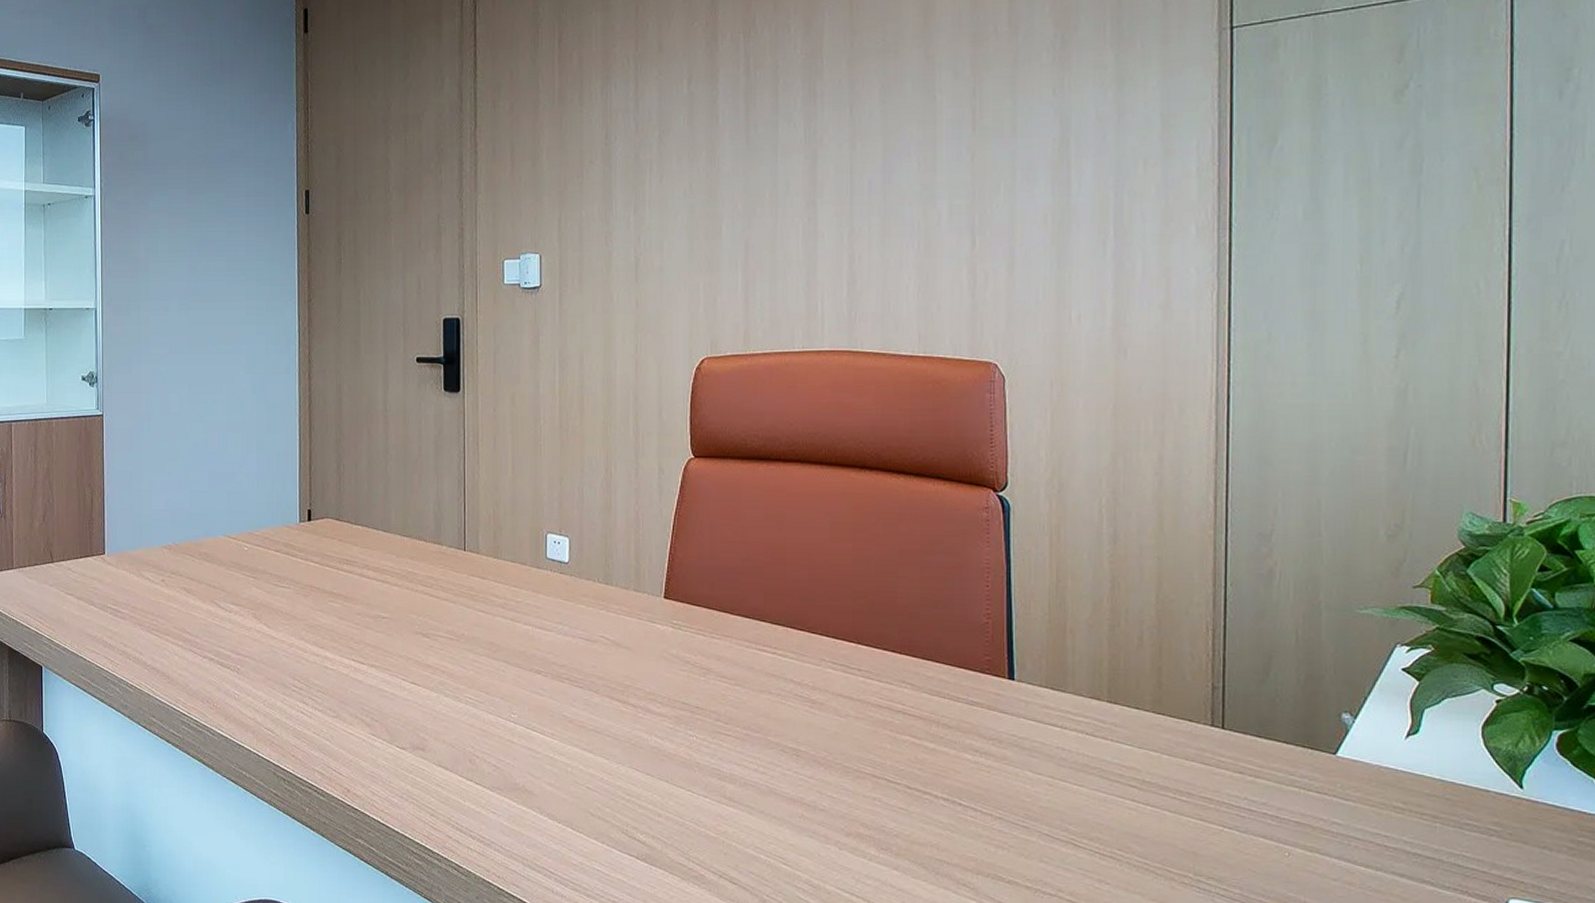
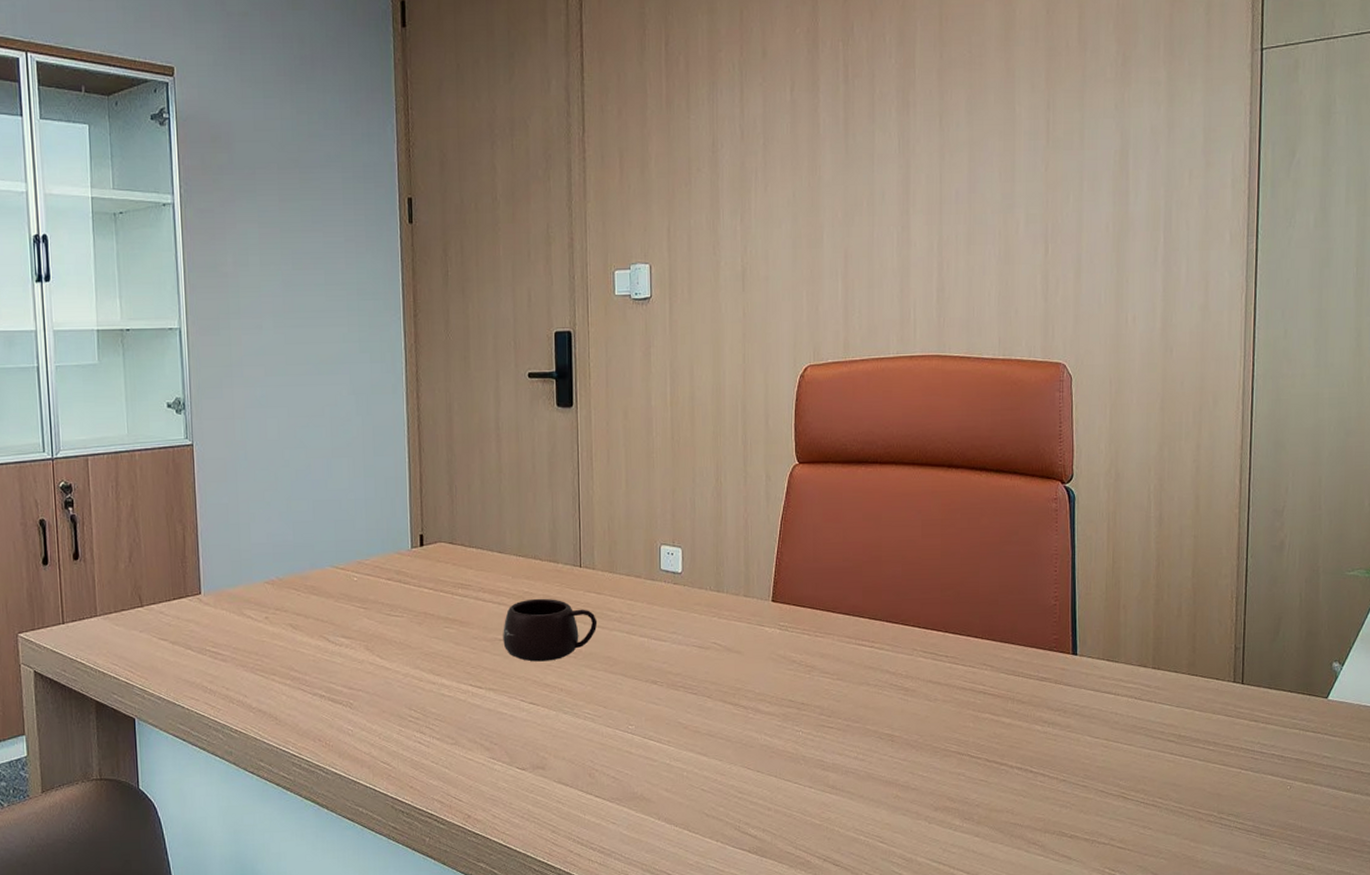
mug: none [386,579,481,642] -> present [503,598,598,662]

